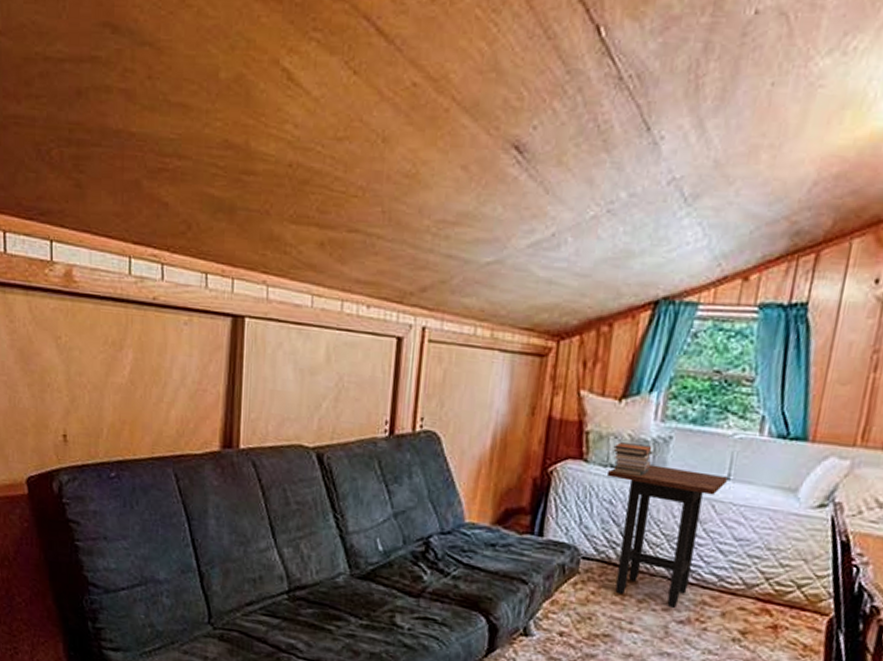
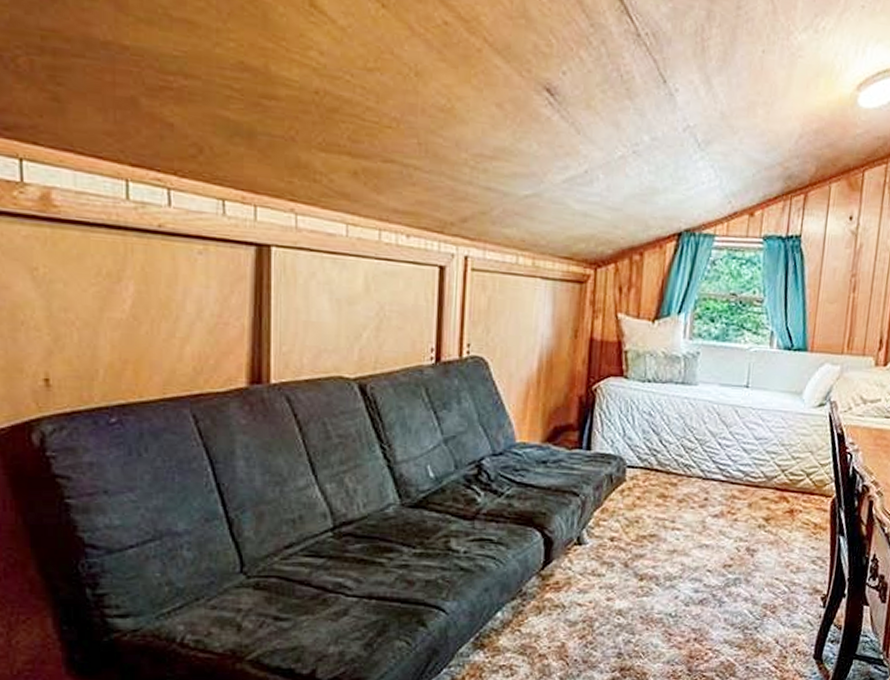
side table: present [606,464,728,608] -> none [645,378,747,504]
book stack: present [612,442,654,476] -> none [649,359,684,389]

